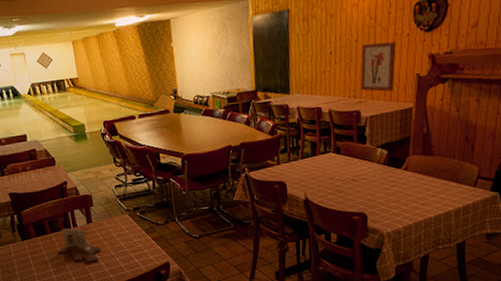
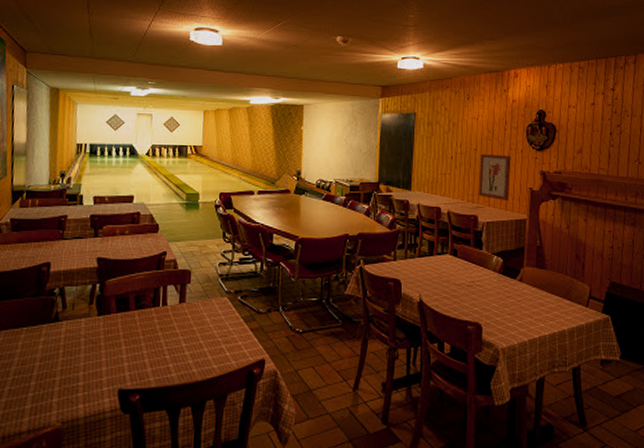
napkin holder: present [57,228,102,263] -> none [136,307,190,352]

